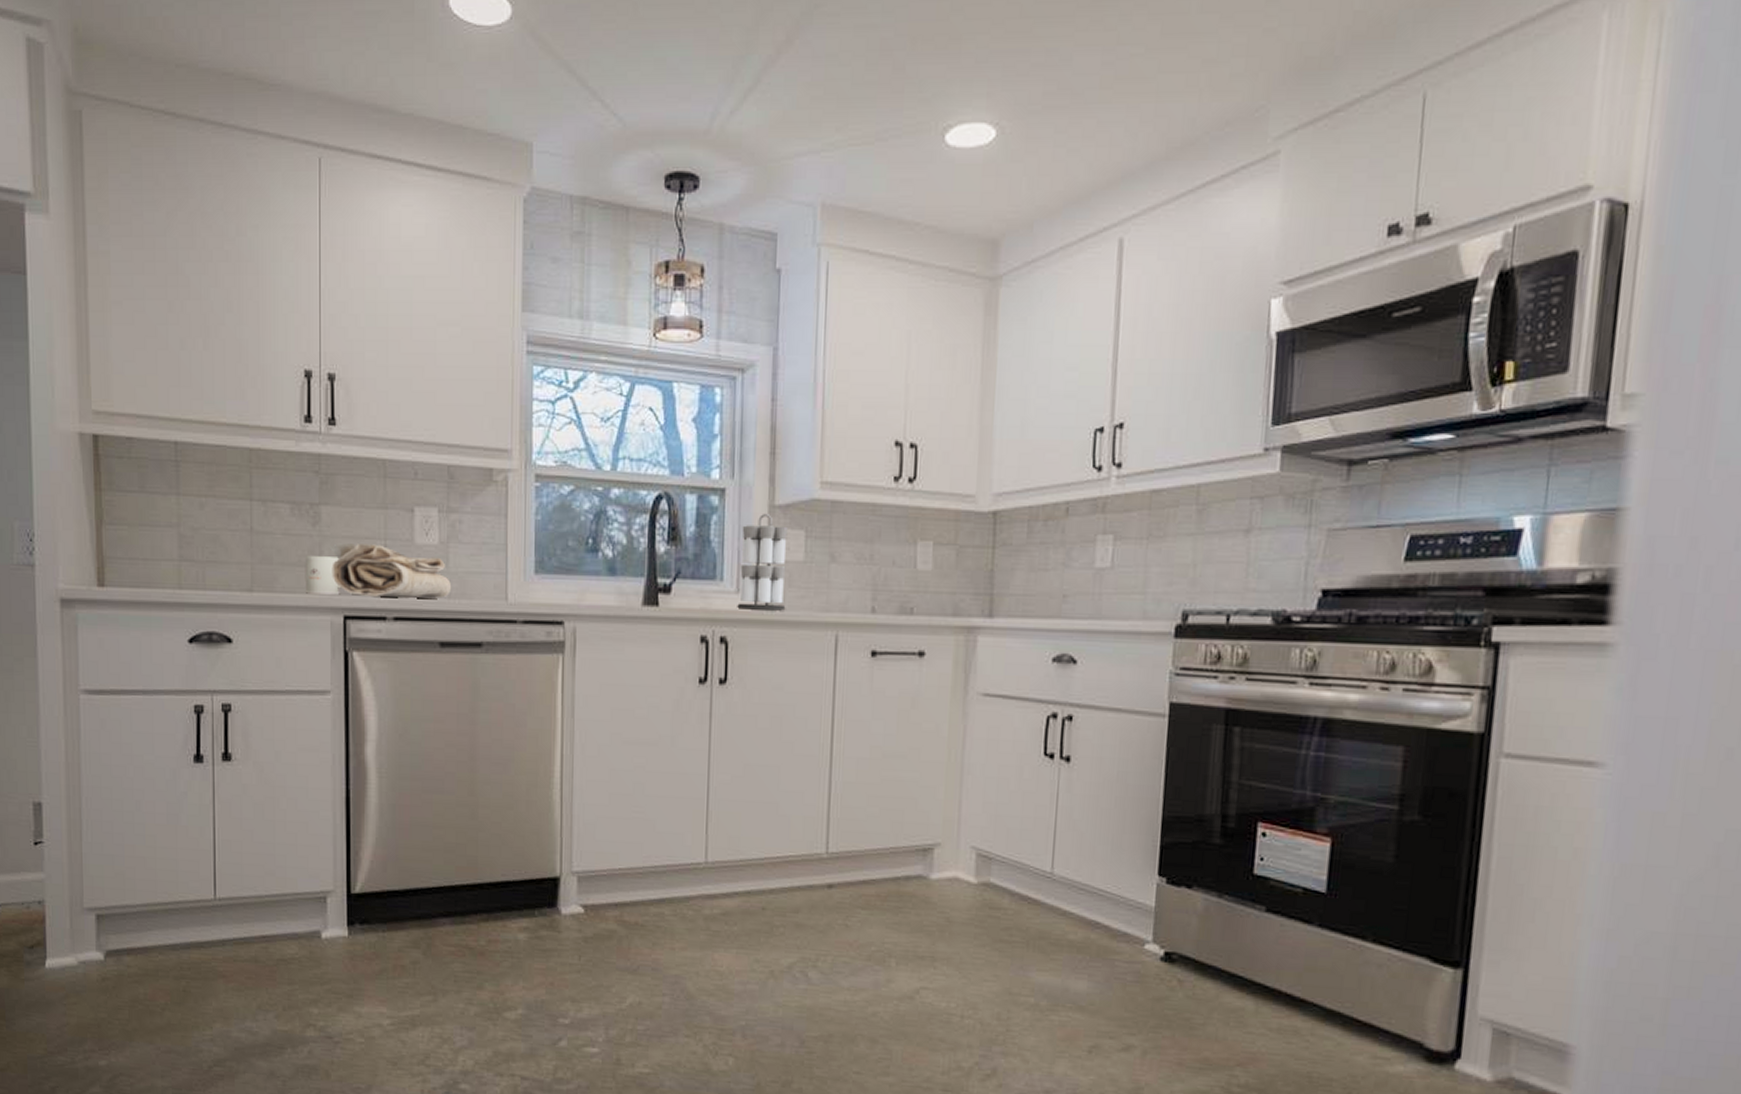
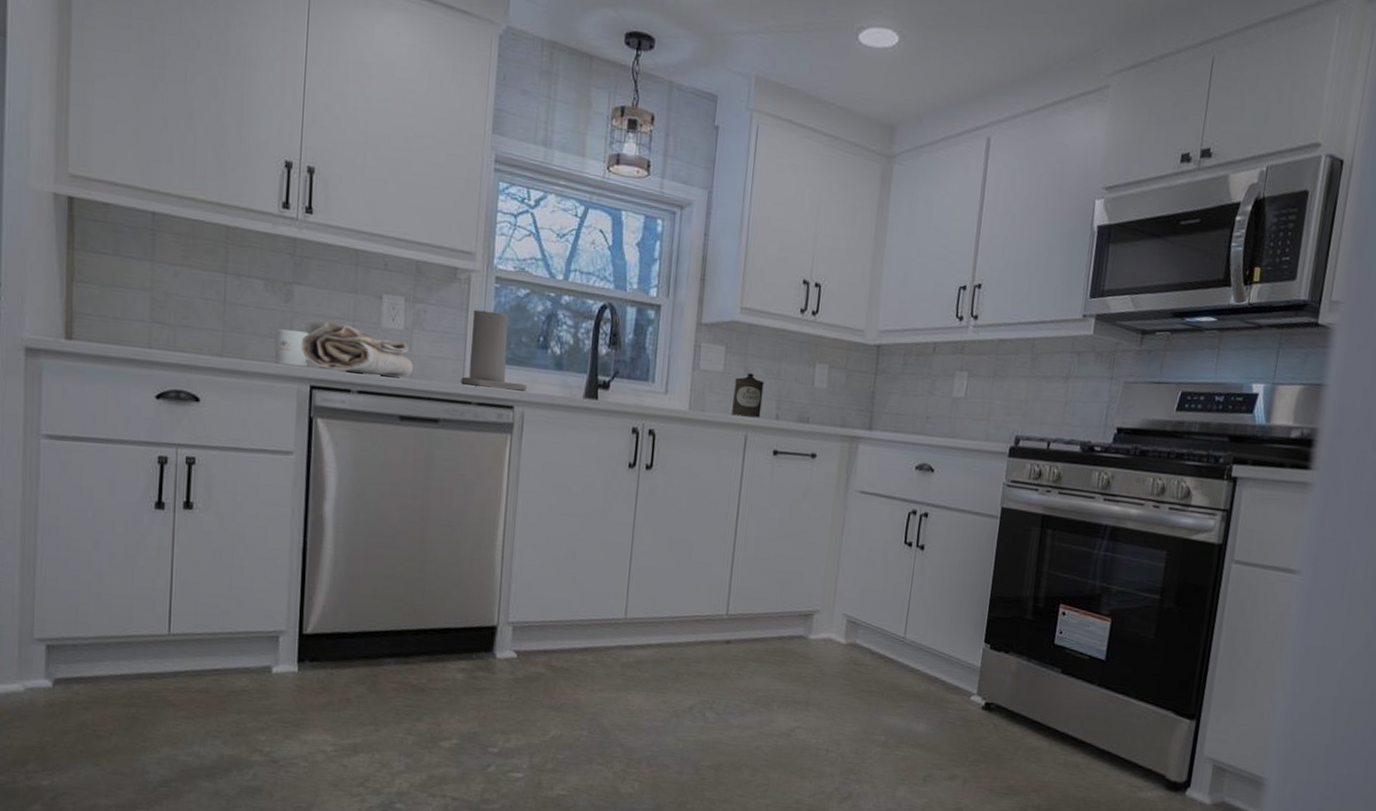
paper towel: none [504,514,577,603] -> present [461,309,527,392]
spice rack: present [737,513,788,611] -> none [665,328,711,412]
canister: none [818,560,855,613] -> present [732,373,764,418]

